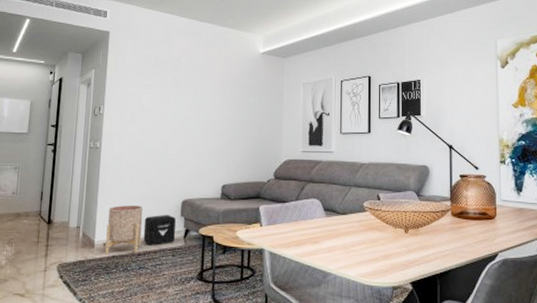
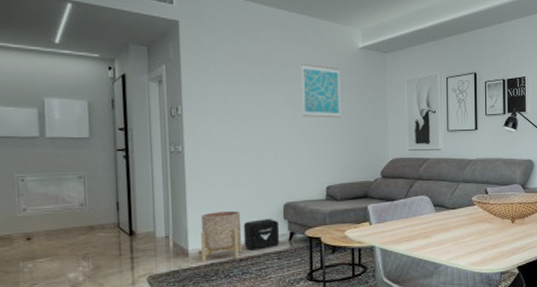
wall art: none [205,68,241,119] -> present [301,64,341,118]

